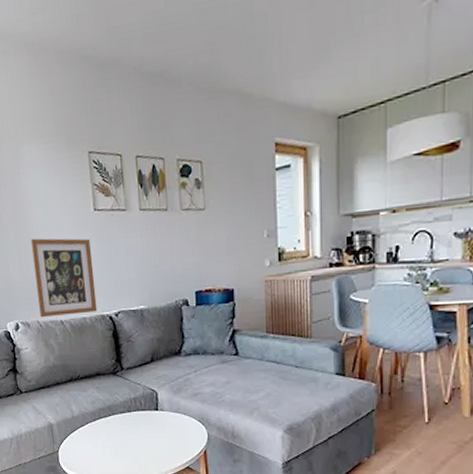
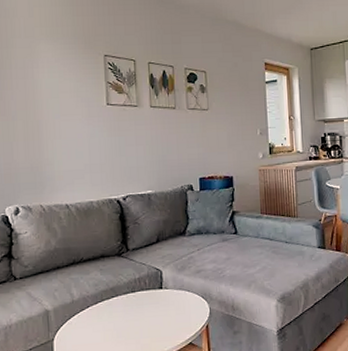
wall art: present [30,238,98,318] -> none [39,126,105,202]

